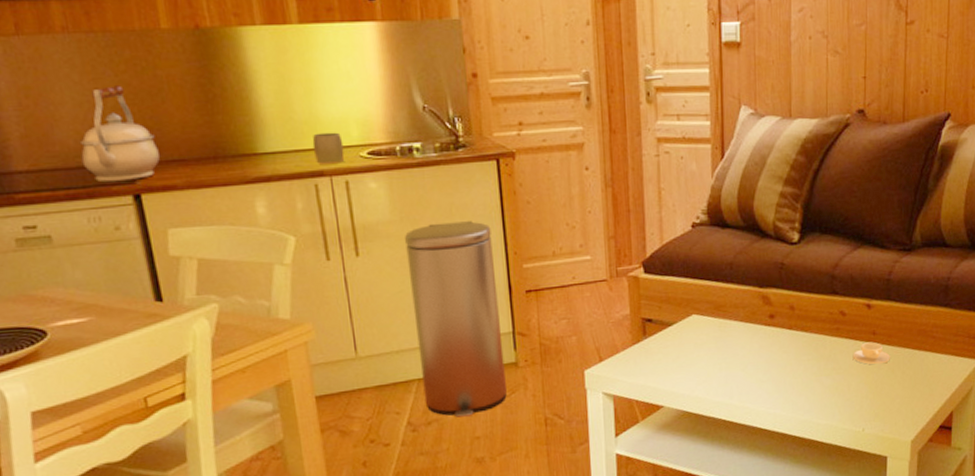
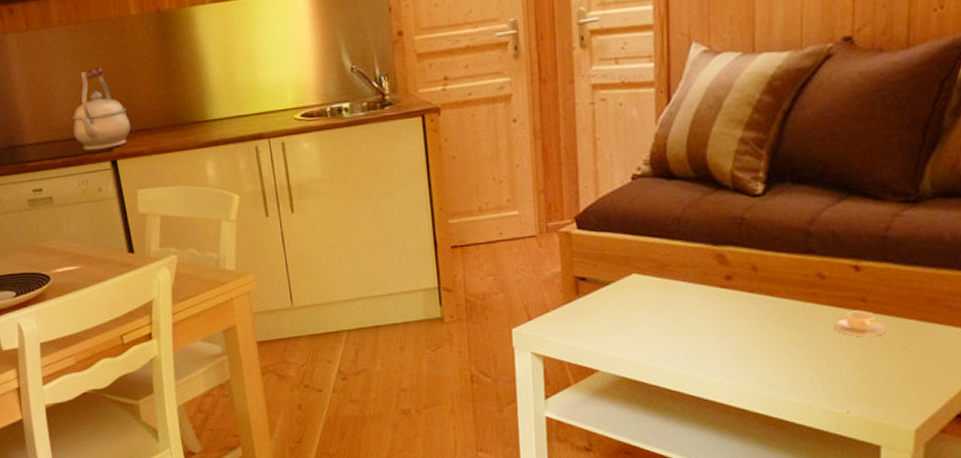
mug: present [312,132,345,165] -> none [253,97,281,129]
pedal bin: present [404,221,507,418] -> none [334,177,432,369]

